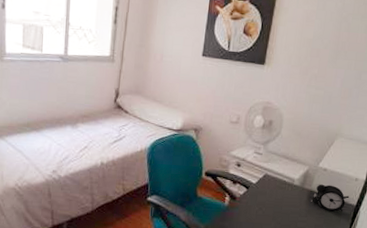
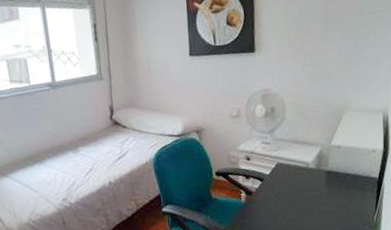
alarm clock: present [311,184,350,212] -> none [330,161,370,189]

